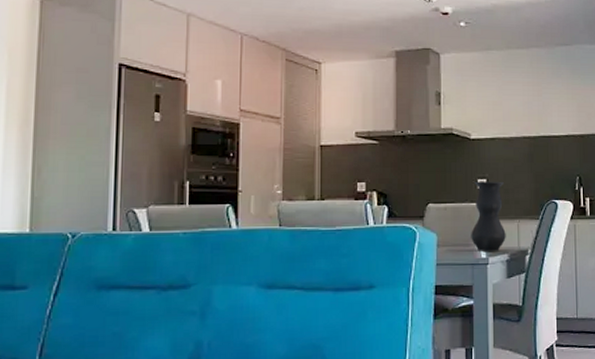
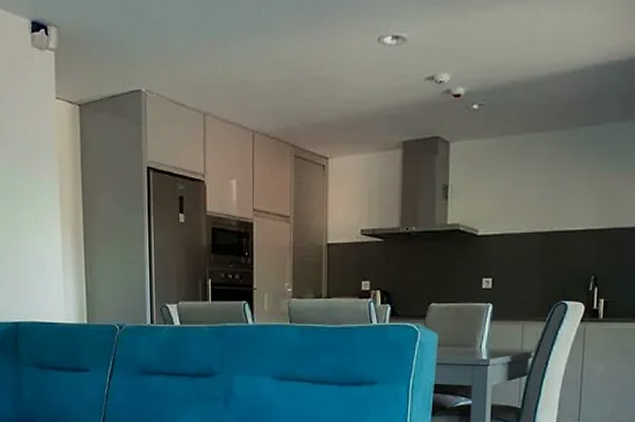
vase: present [471,181,506,251] -> none [472,280,512,353]

